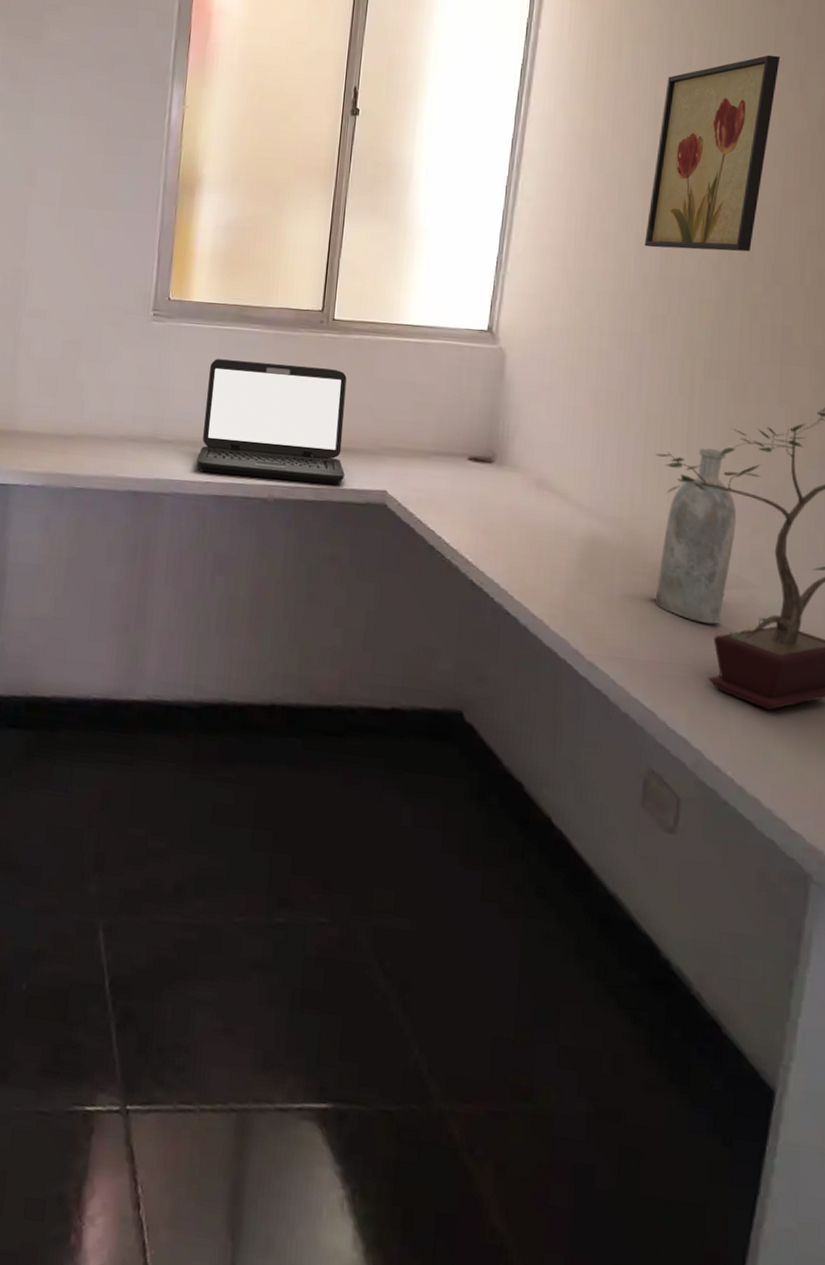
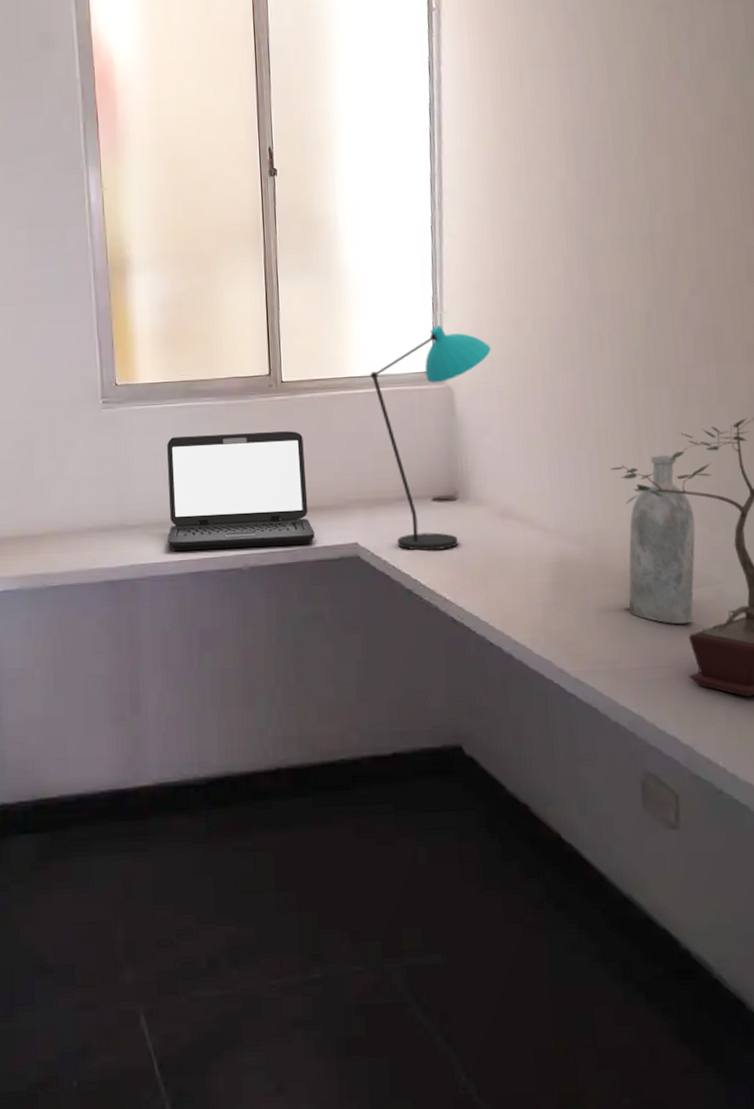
desk lamp: none [423,285,550,511] -> present [370,325,491,551]
wall art: present [644,55,781,252] -> none [571,63,676,268]

